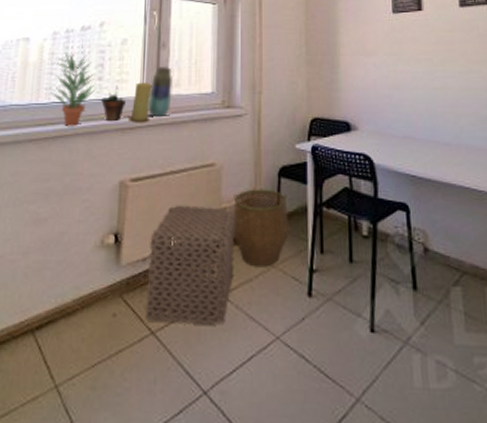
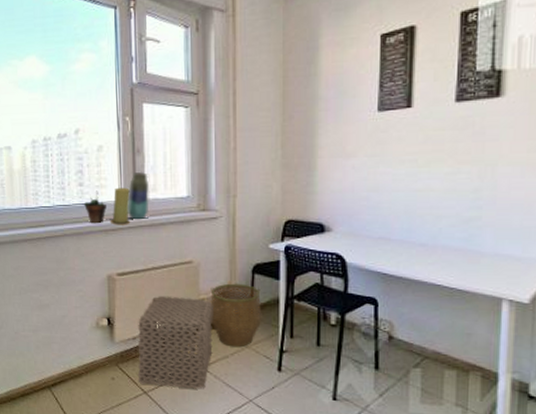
potted plant: present [51,51,95,127] -> none [37,159,77,229]

